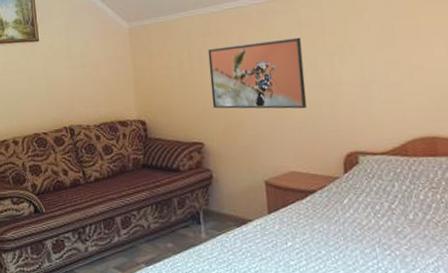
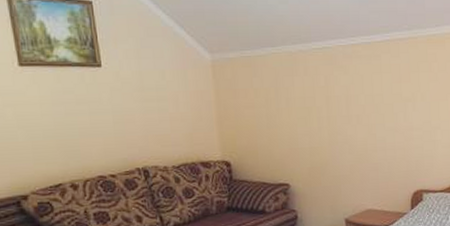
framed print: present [207,37,307,109] -> none [295,83,384,151]

